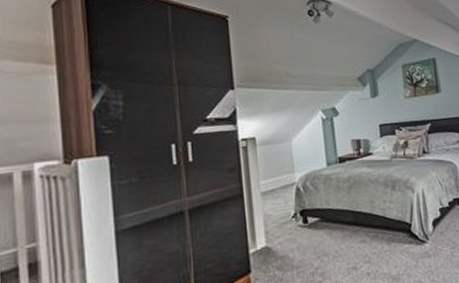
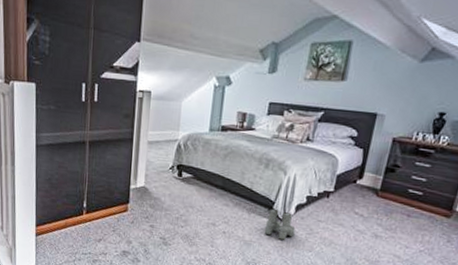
boots: none [408,230,440,263] -> present [264,208,296,240]

